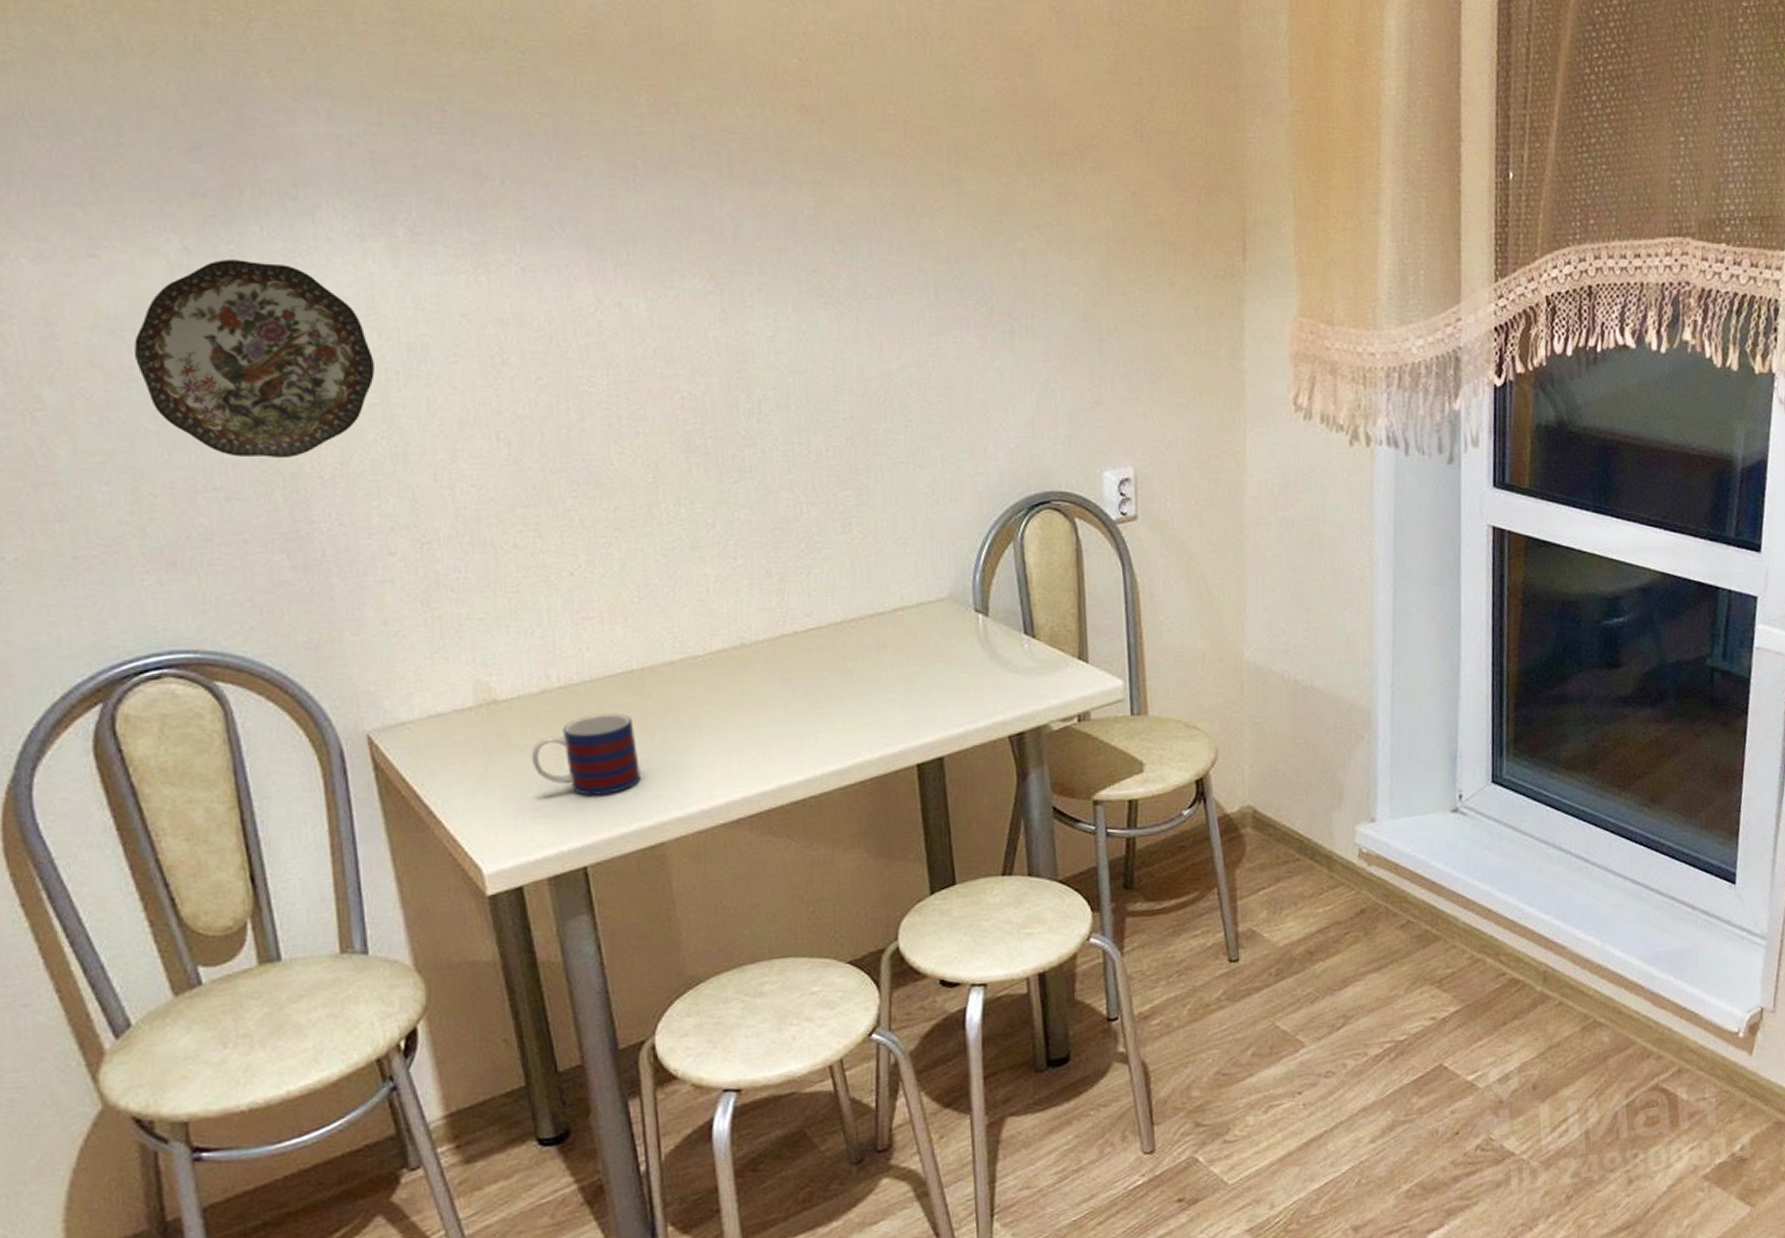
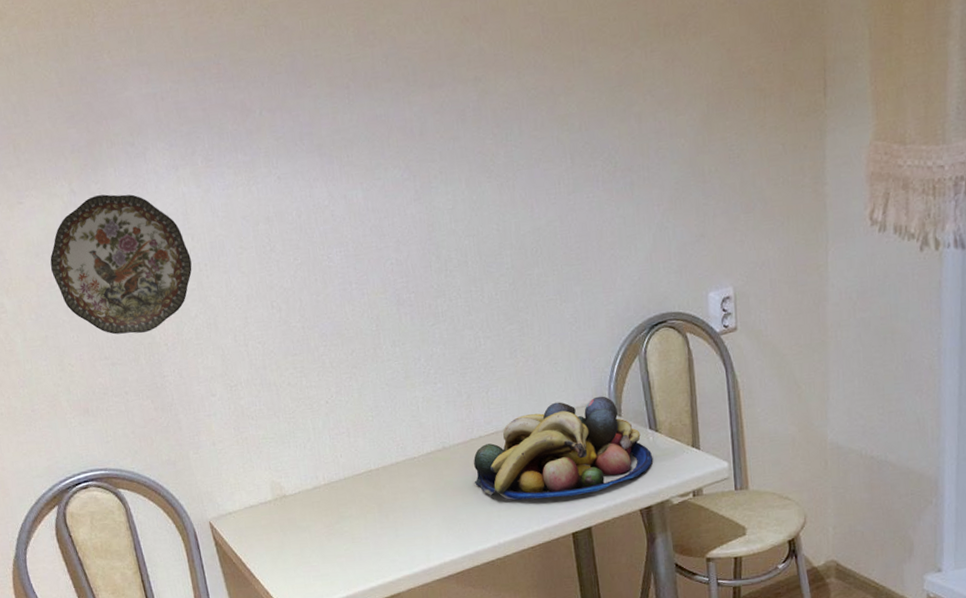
mug: present [531,713,641,796] -> none [310,501,382,561]
fruit bowl: none [783,589,1028,719] -> present [474,396,653,500]

